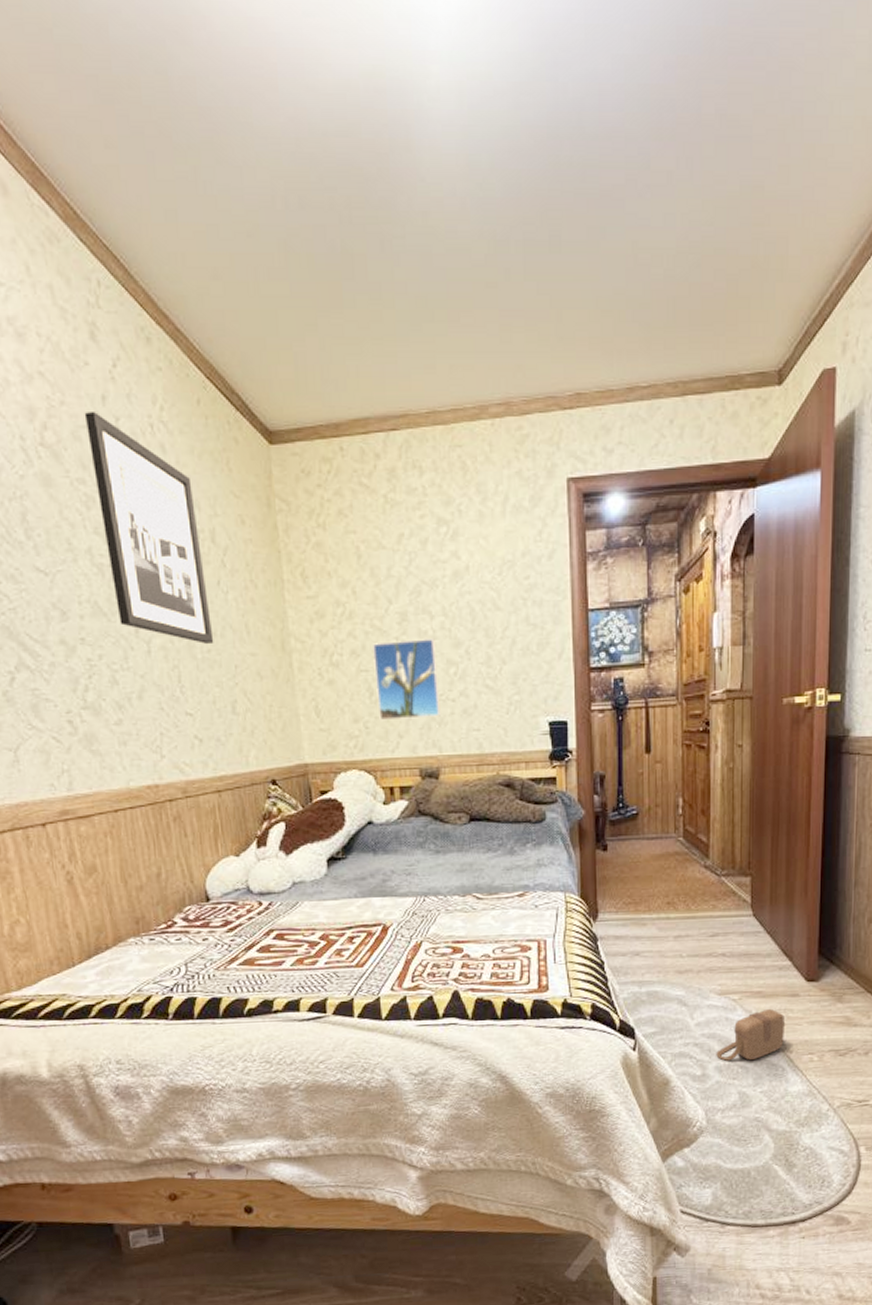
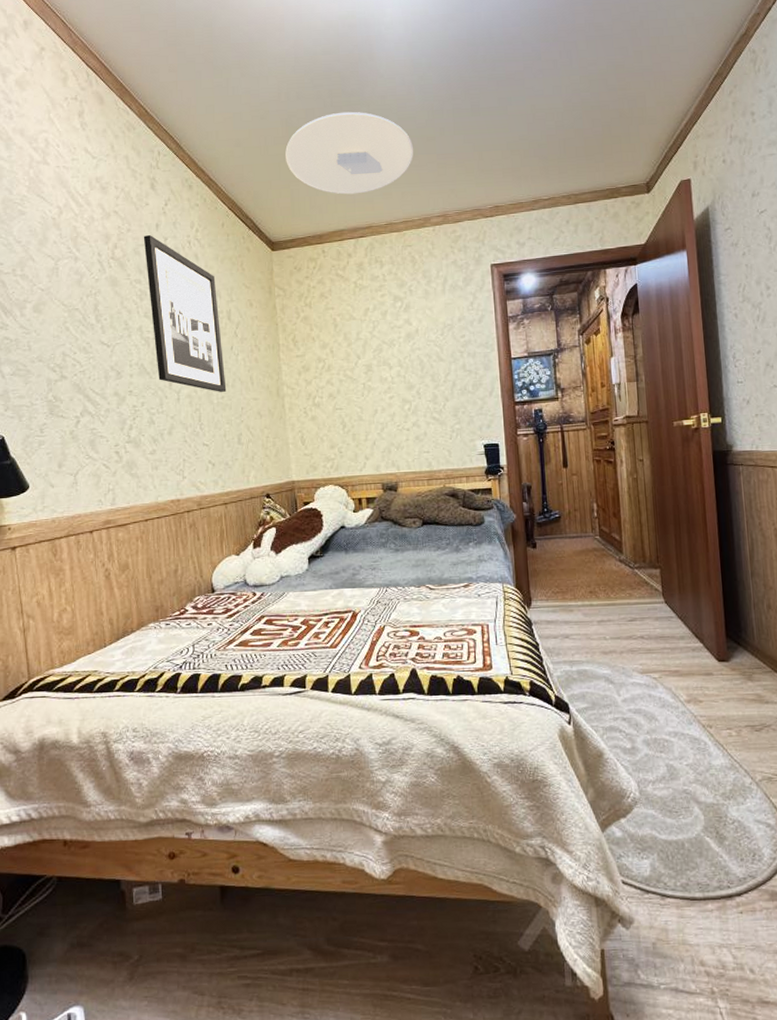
ceiling light: none [284,233,467,365] -> present [285,111,413,195]
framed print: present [373,639,441,721] -> none [346,383,398,447]
saddlebag: present [716,1009,786,1061] -> none [643,687,703,735]

